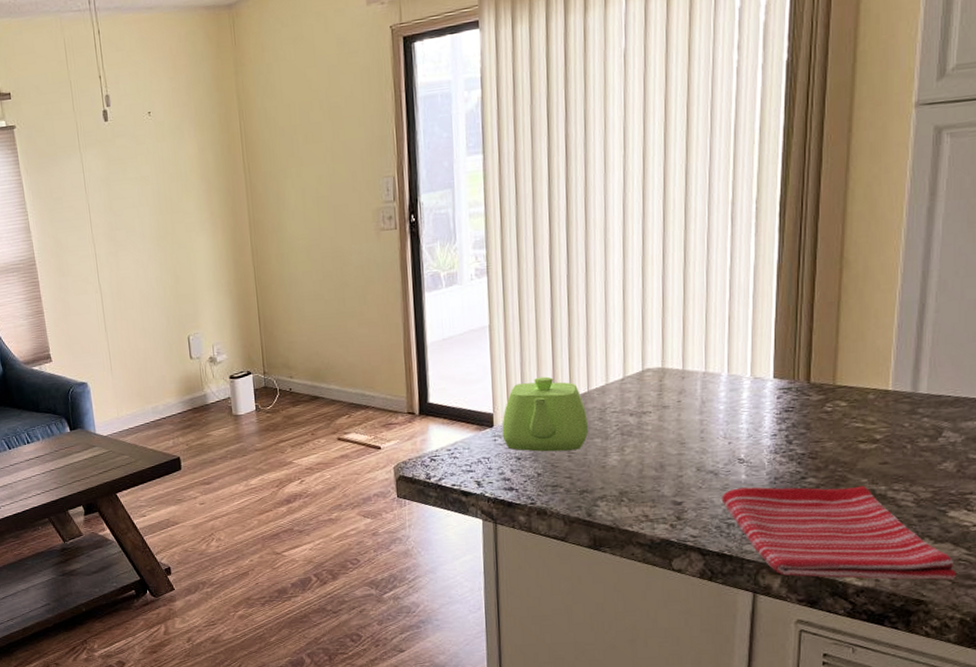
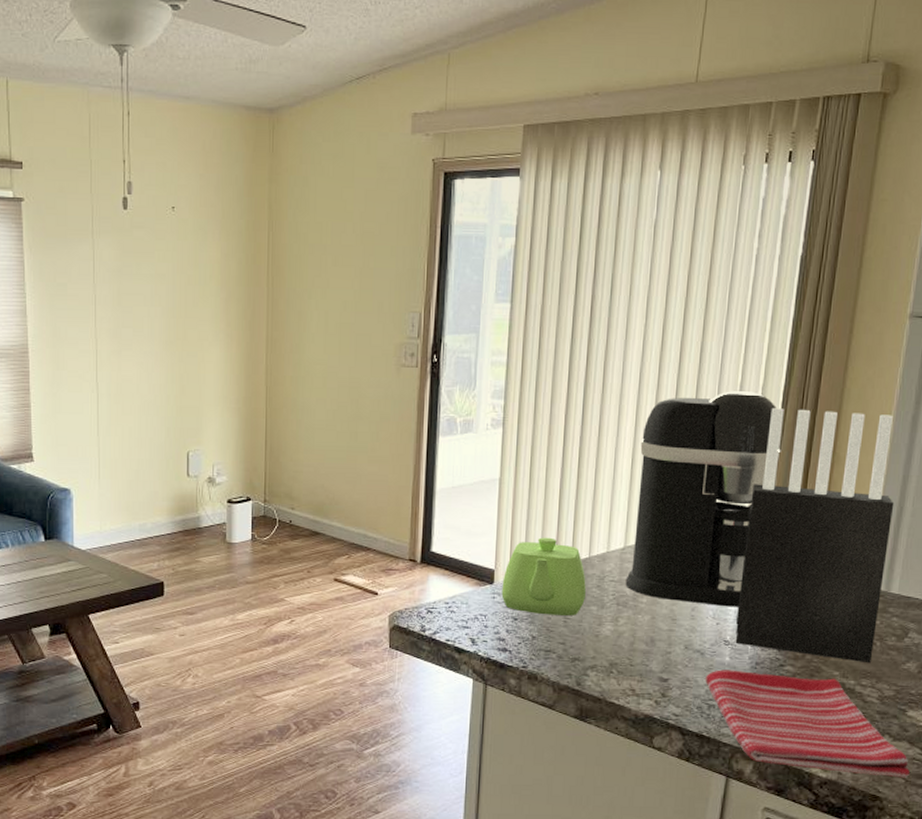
coffee maker: none [628,206,783,426] -> present [625,390,781,607]
knife block: none [750,210,915,468] -> present [735,408,895,664]

